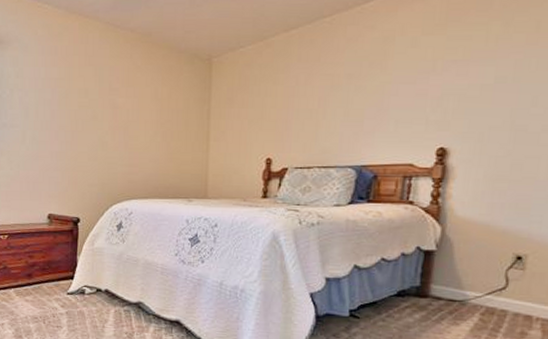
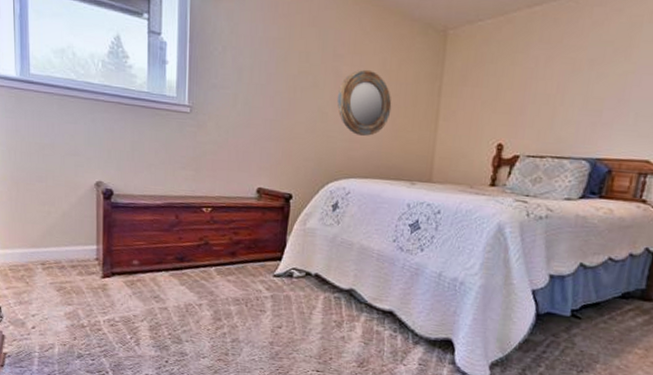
home mirror: none [116,100,166,160] -> present [337,69,392,136]

